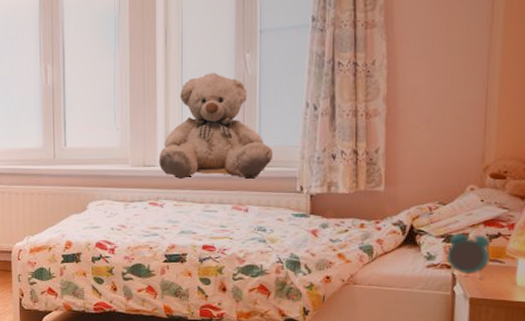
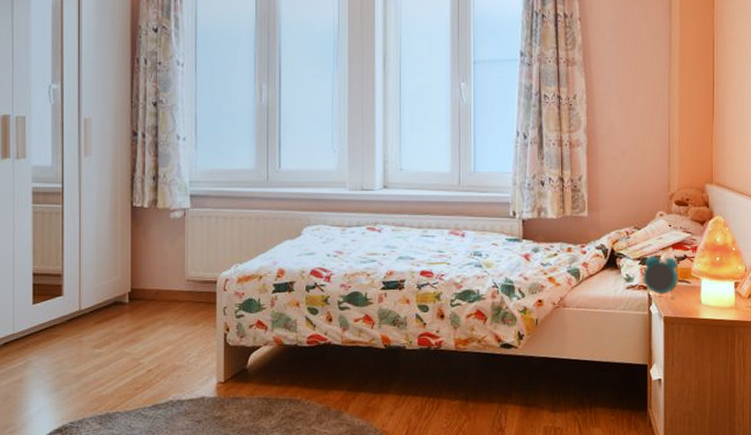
teddy bear: present [158,73,274,180] -> none [376,99,488,204]

